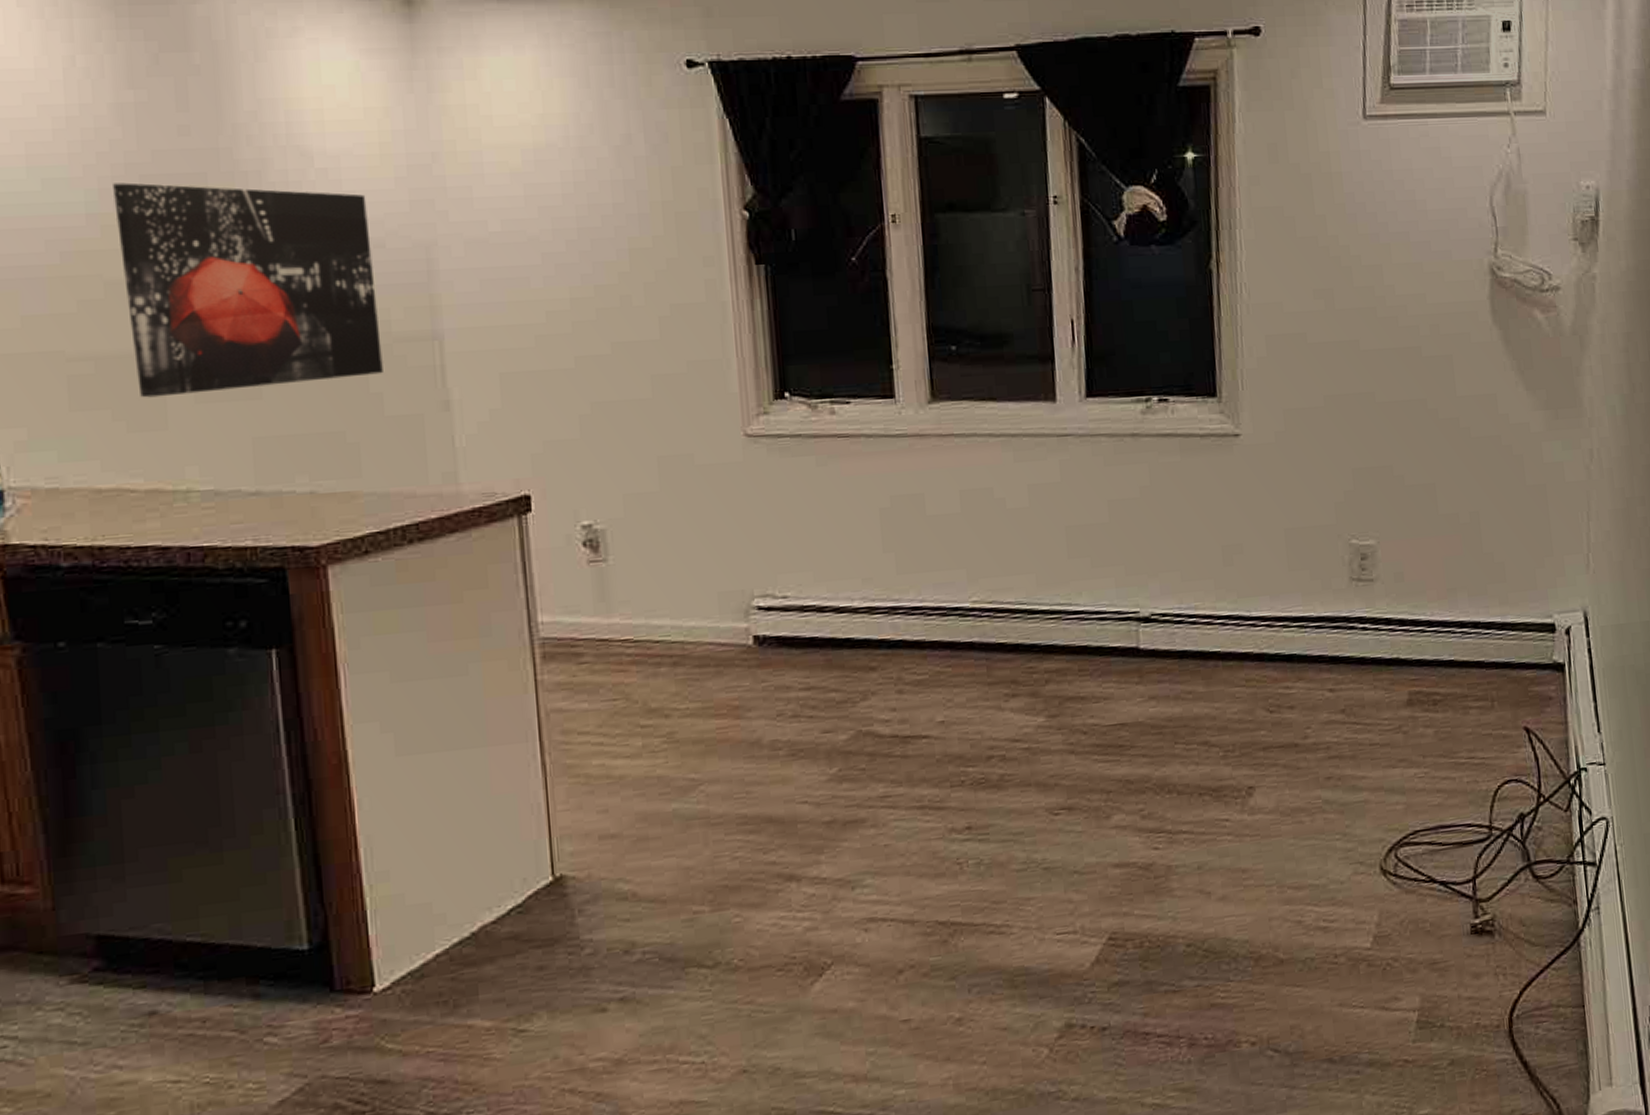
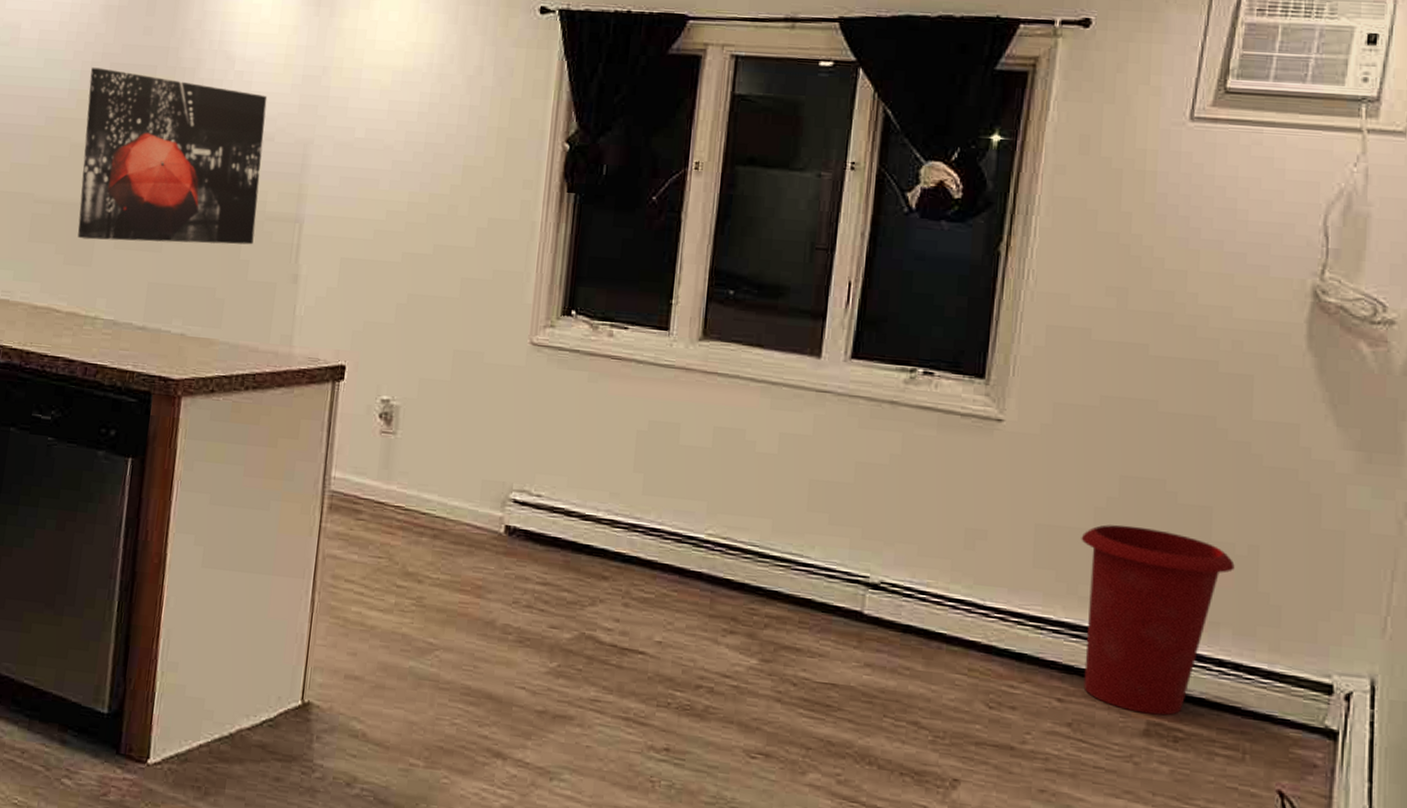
waste bin: none [1327,513,1461,686] -> present [1081,524,1235,716]

